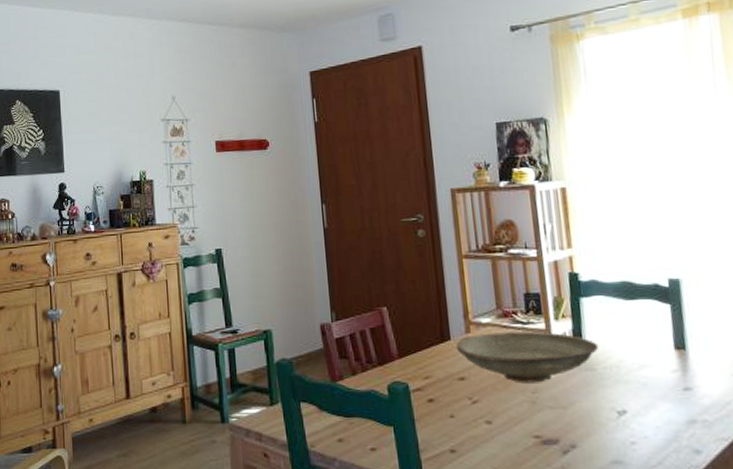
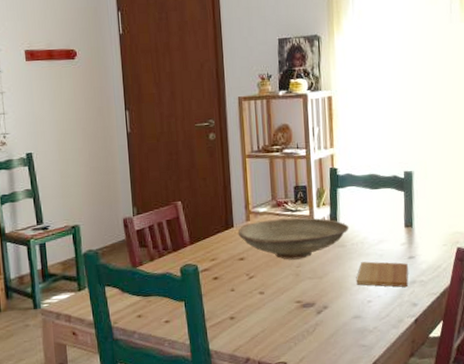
cutting board: none [613,391,687,428] -> present [356,261,409,288]

